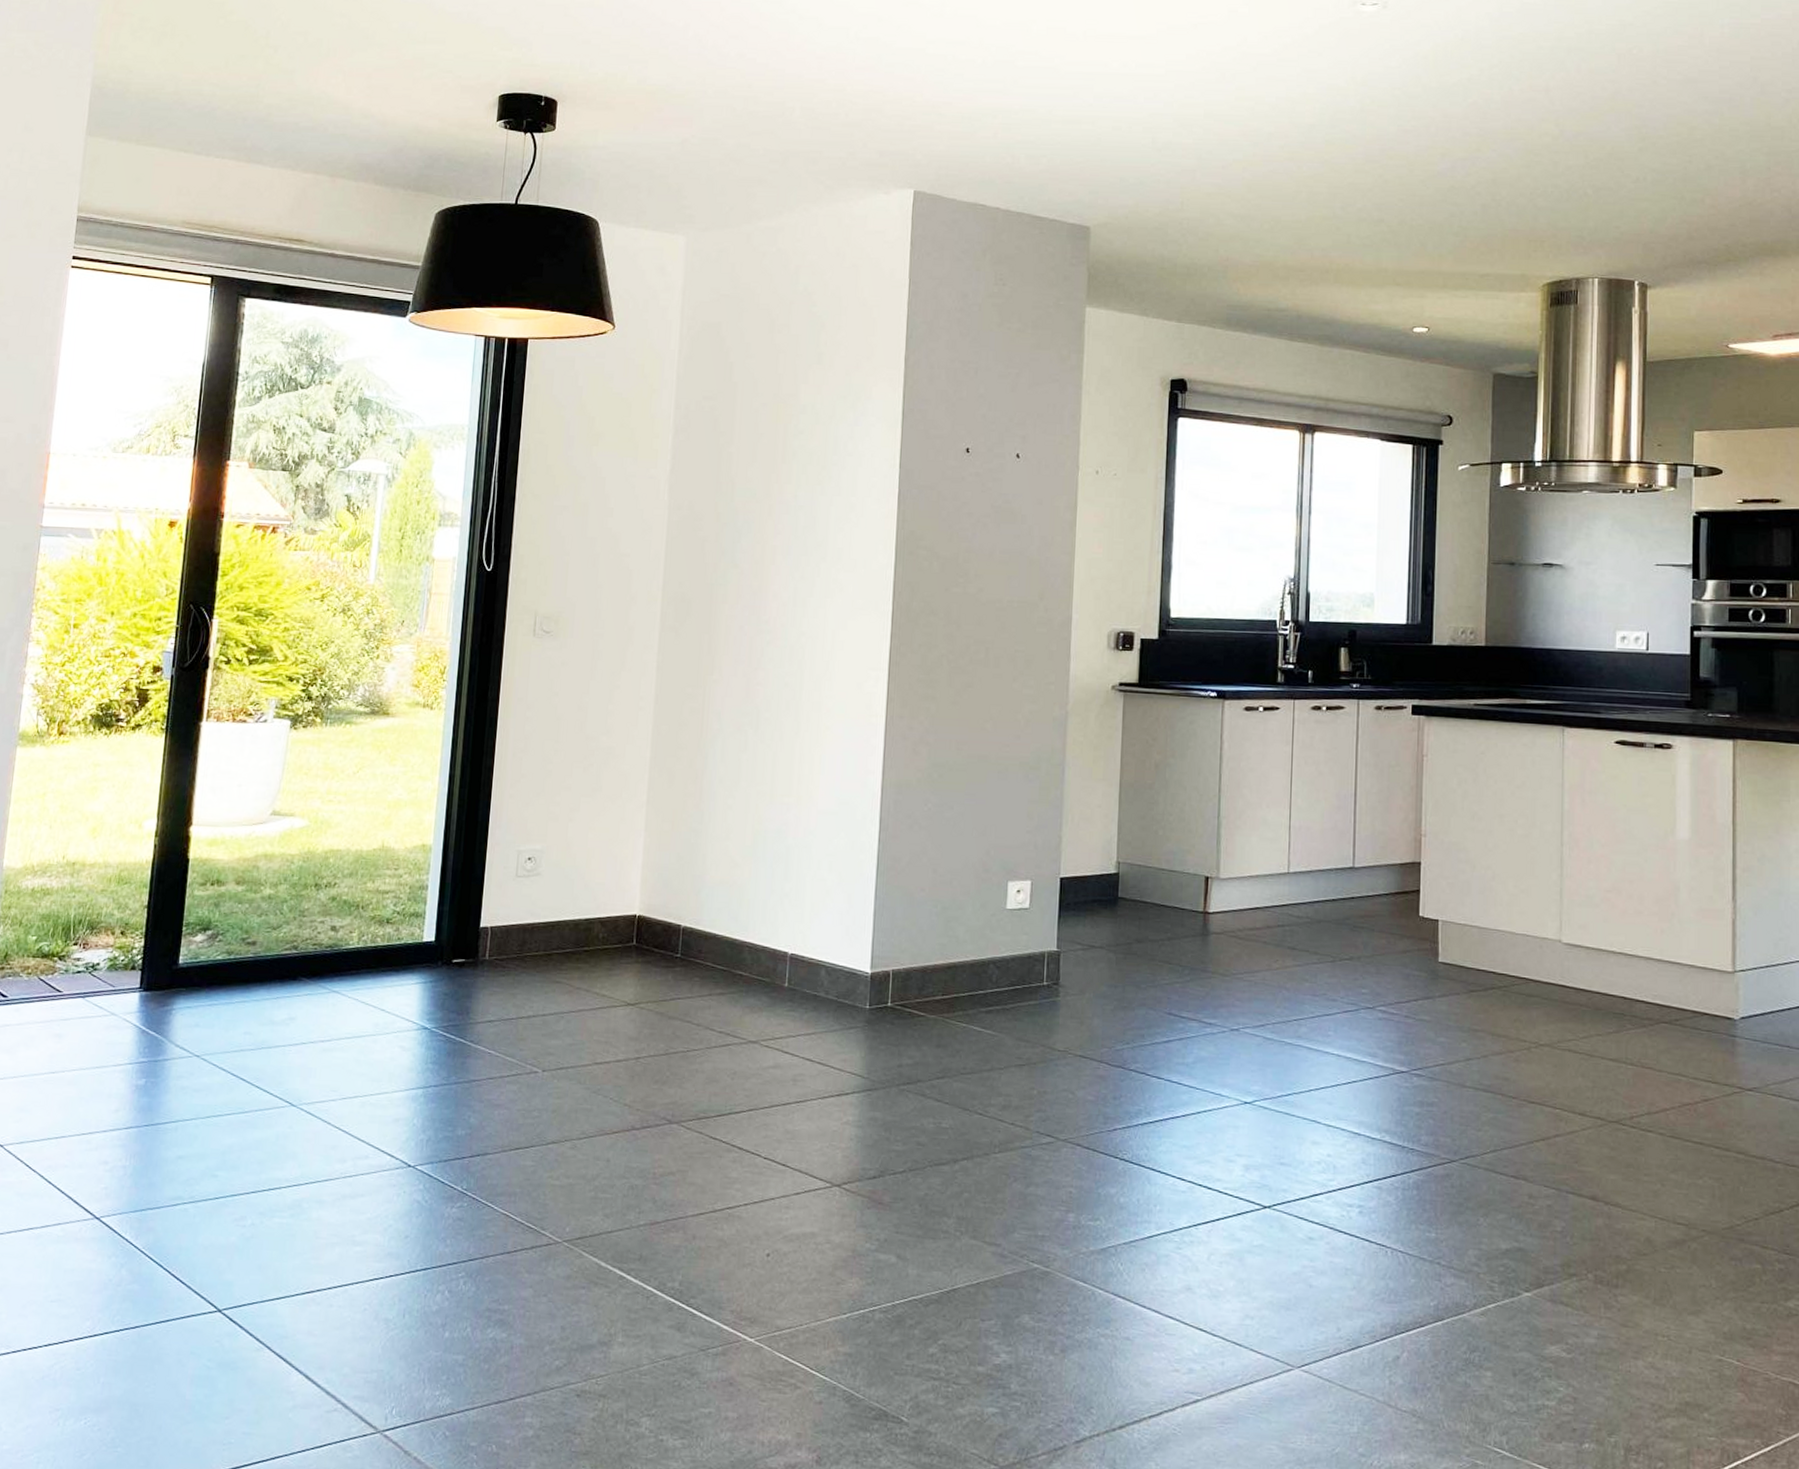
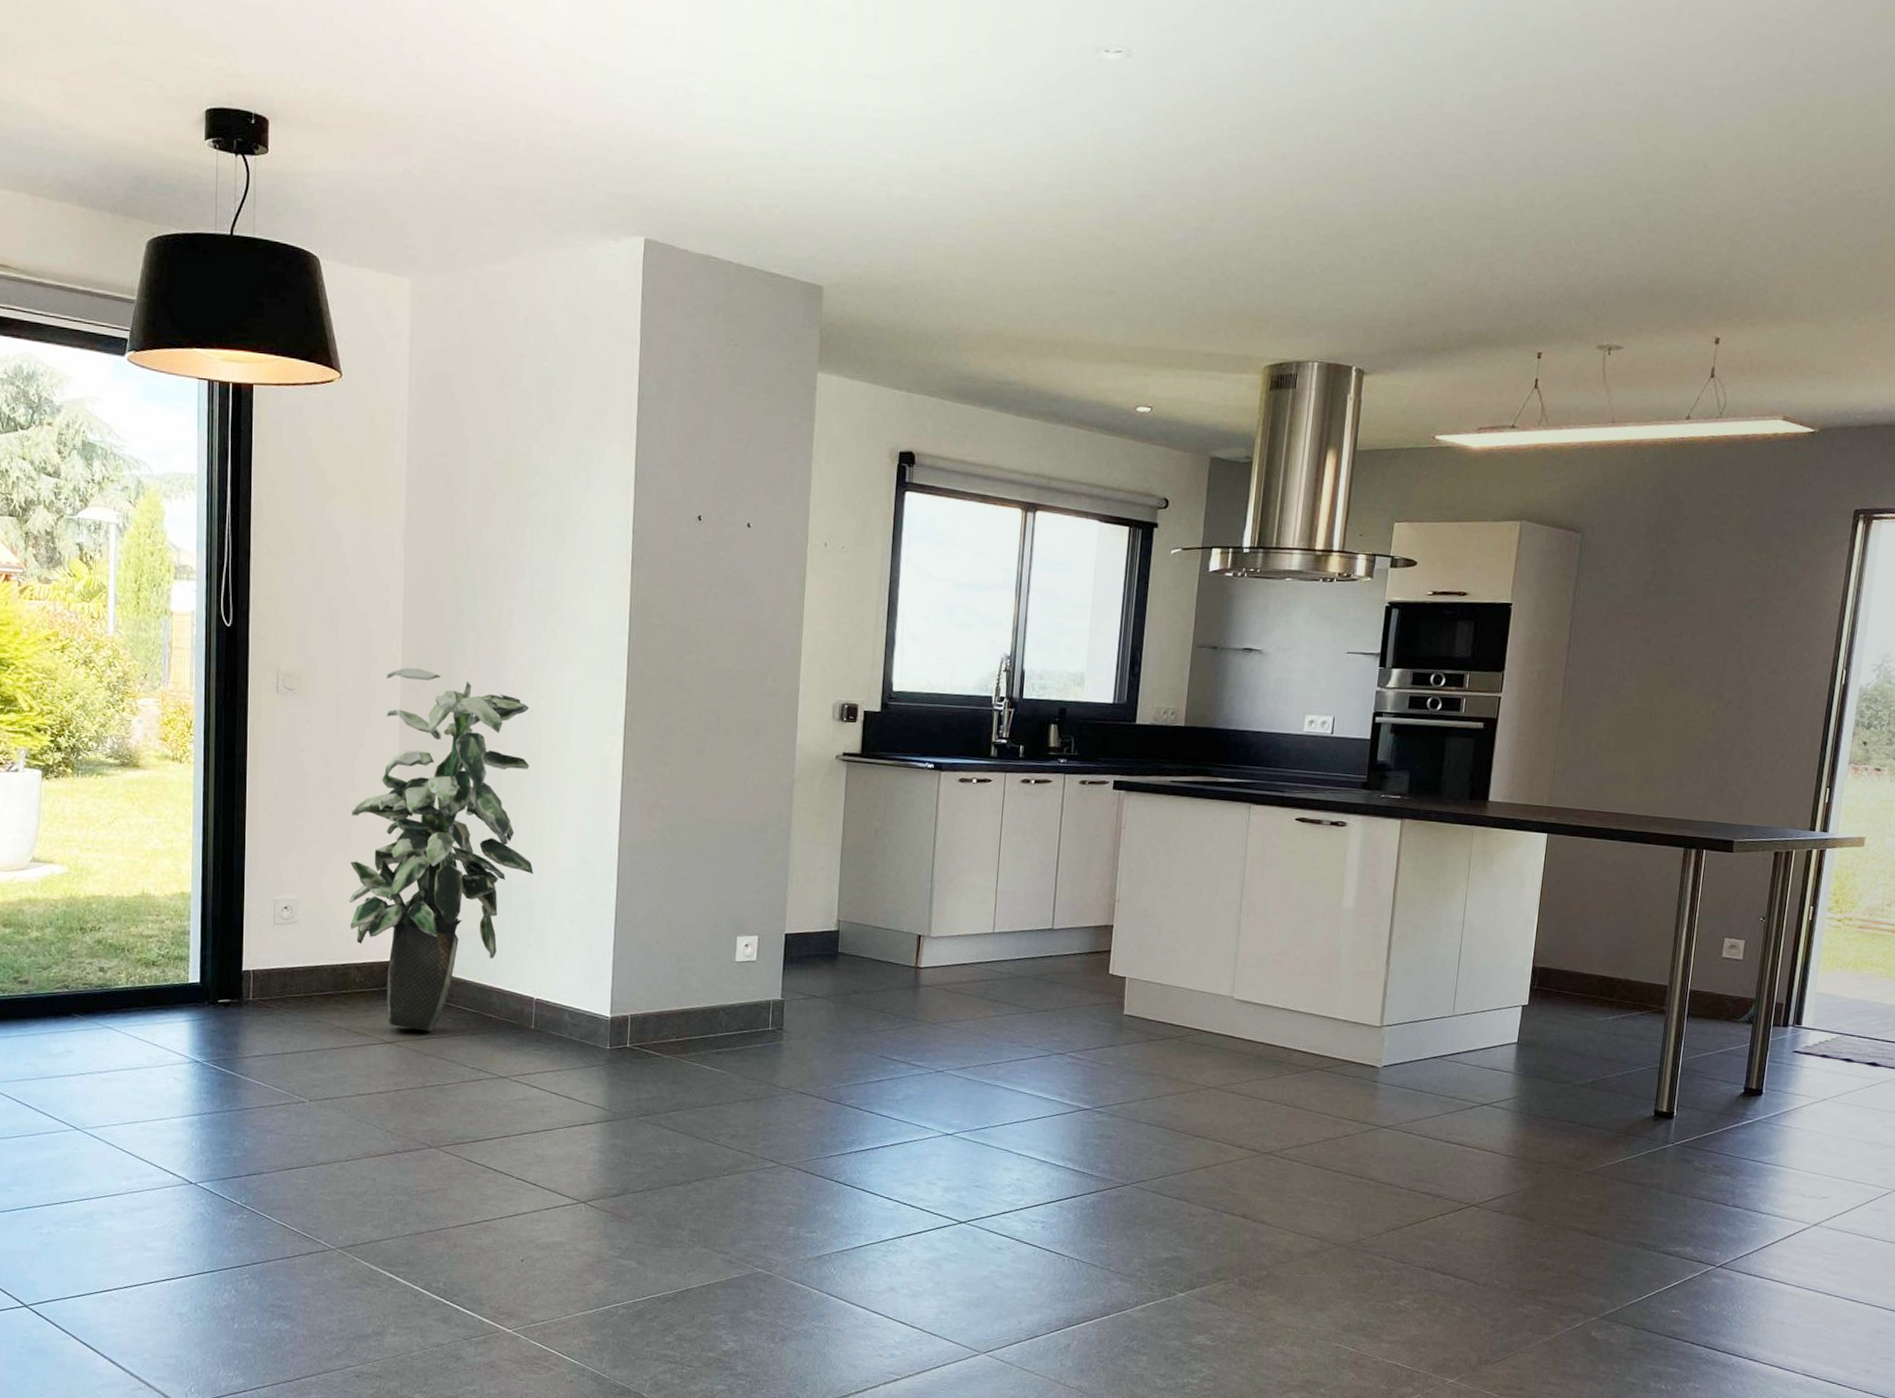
indoor plant: none [595,607,795,992] -> present [349,667,534,1032]

